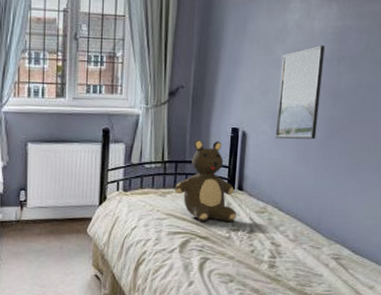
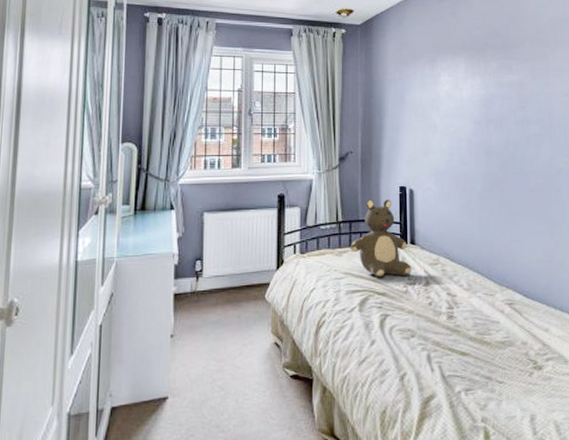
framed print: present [275,44,325,140] -> none [438,110,477,194]

